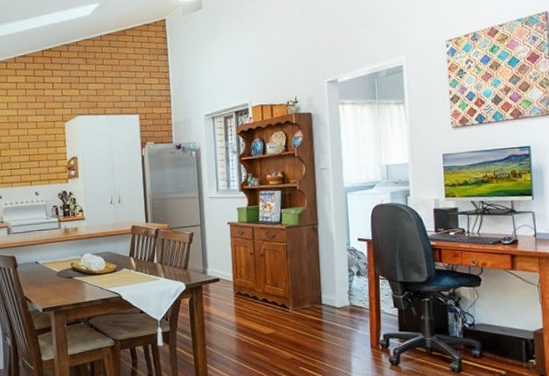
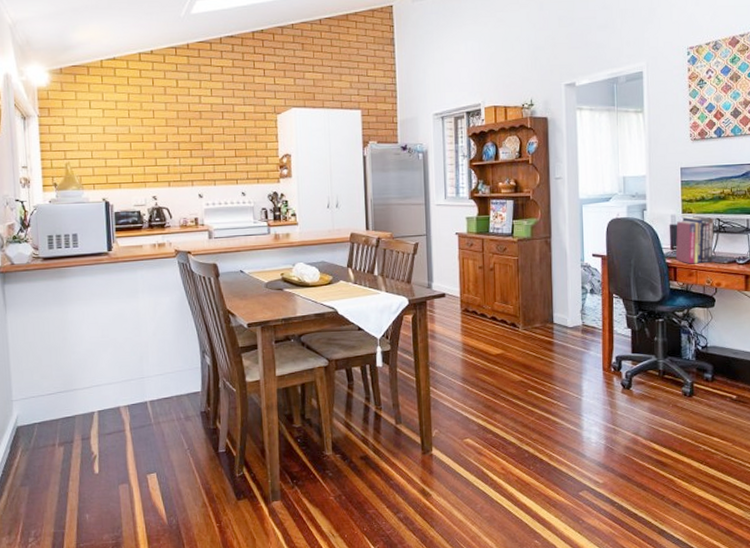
books: none [440,199,478,246] -> present [675,216,714,264]

